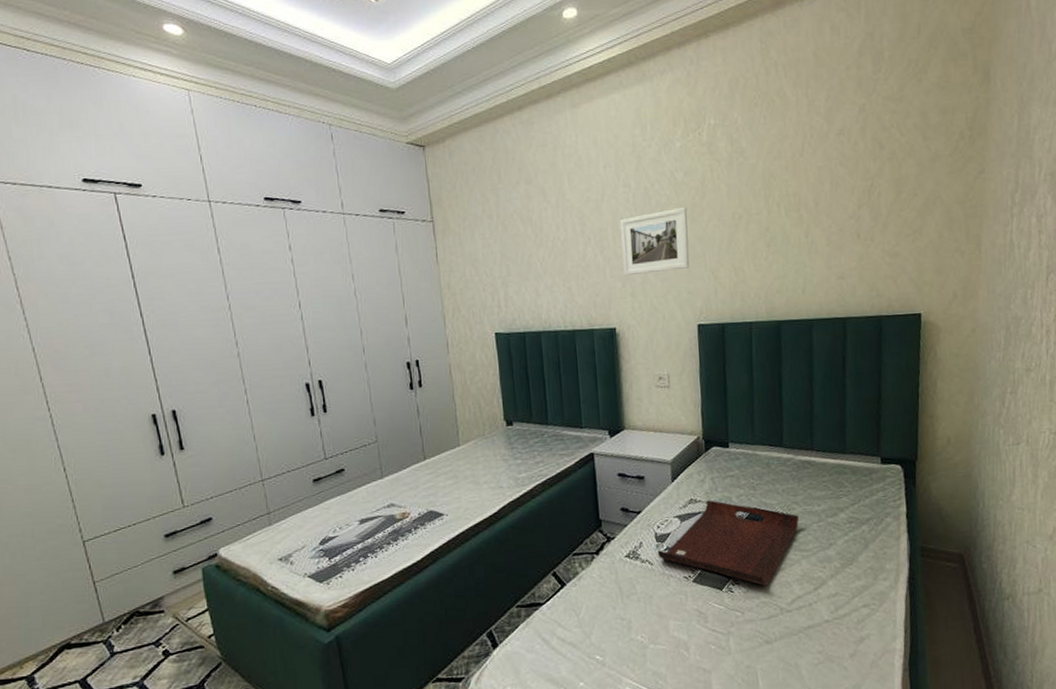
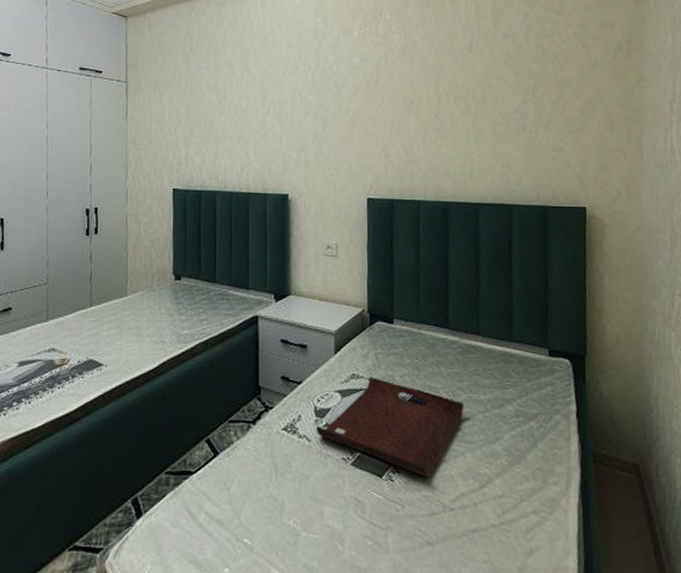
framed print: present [619,207,690,276] -> none [298,88,362,147]

